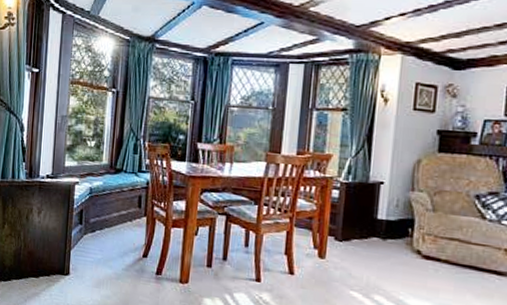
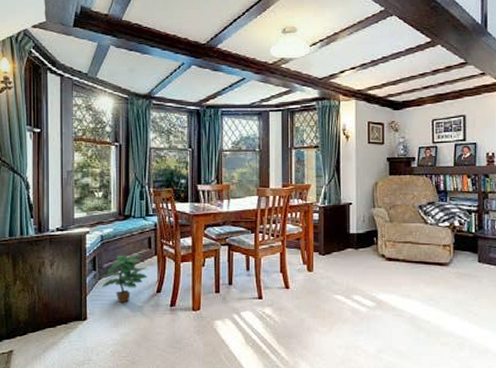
potted plant: none [87,211,135,263] -> present [102,254,148,303]

